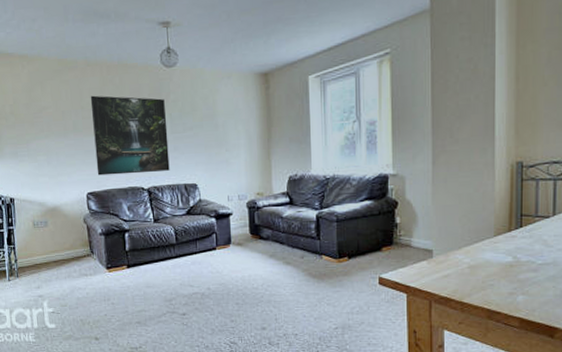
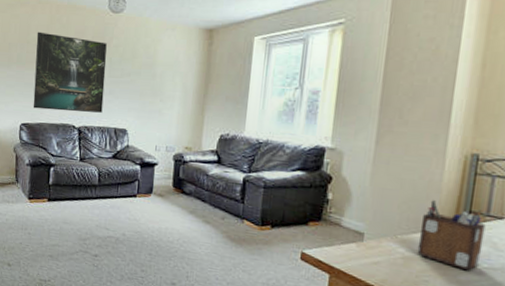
desk organizer: none [480,208,536,270] -> present [417,199,486,271]

